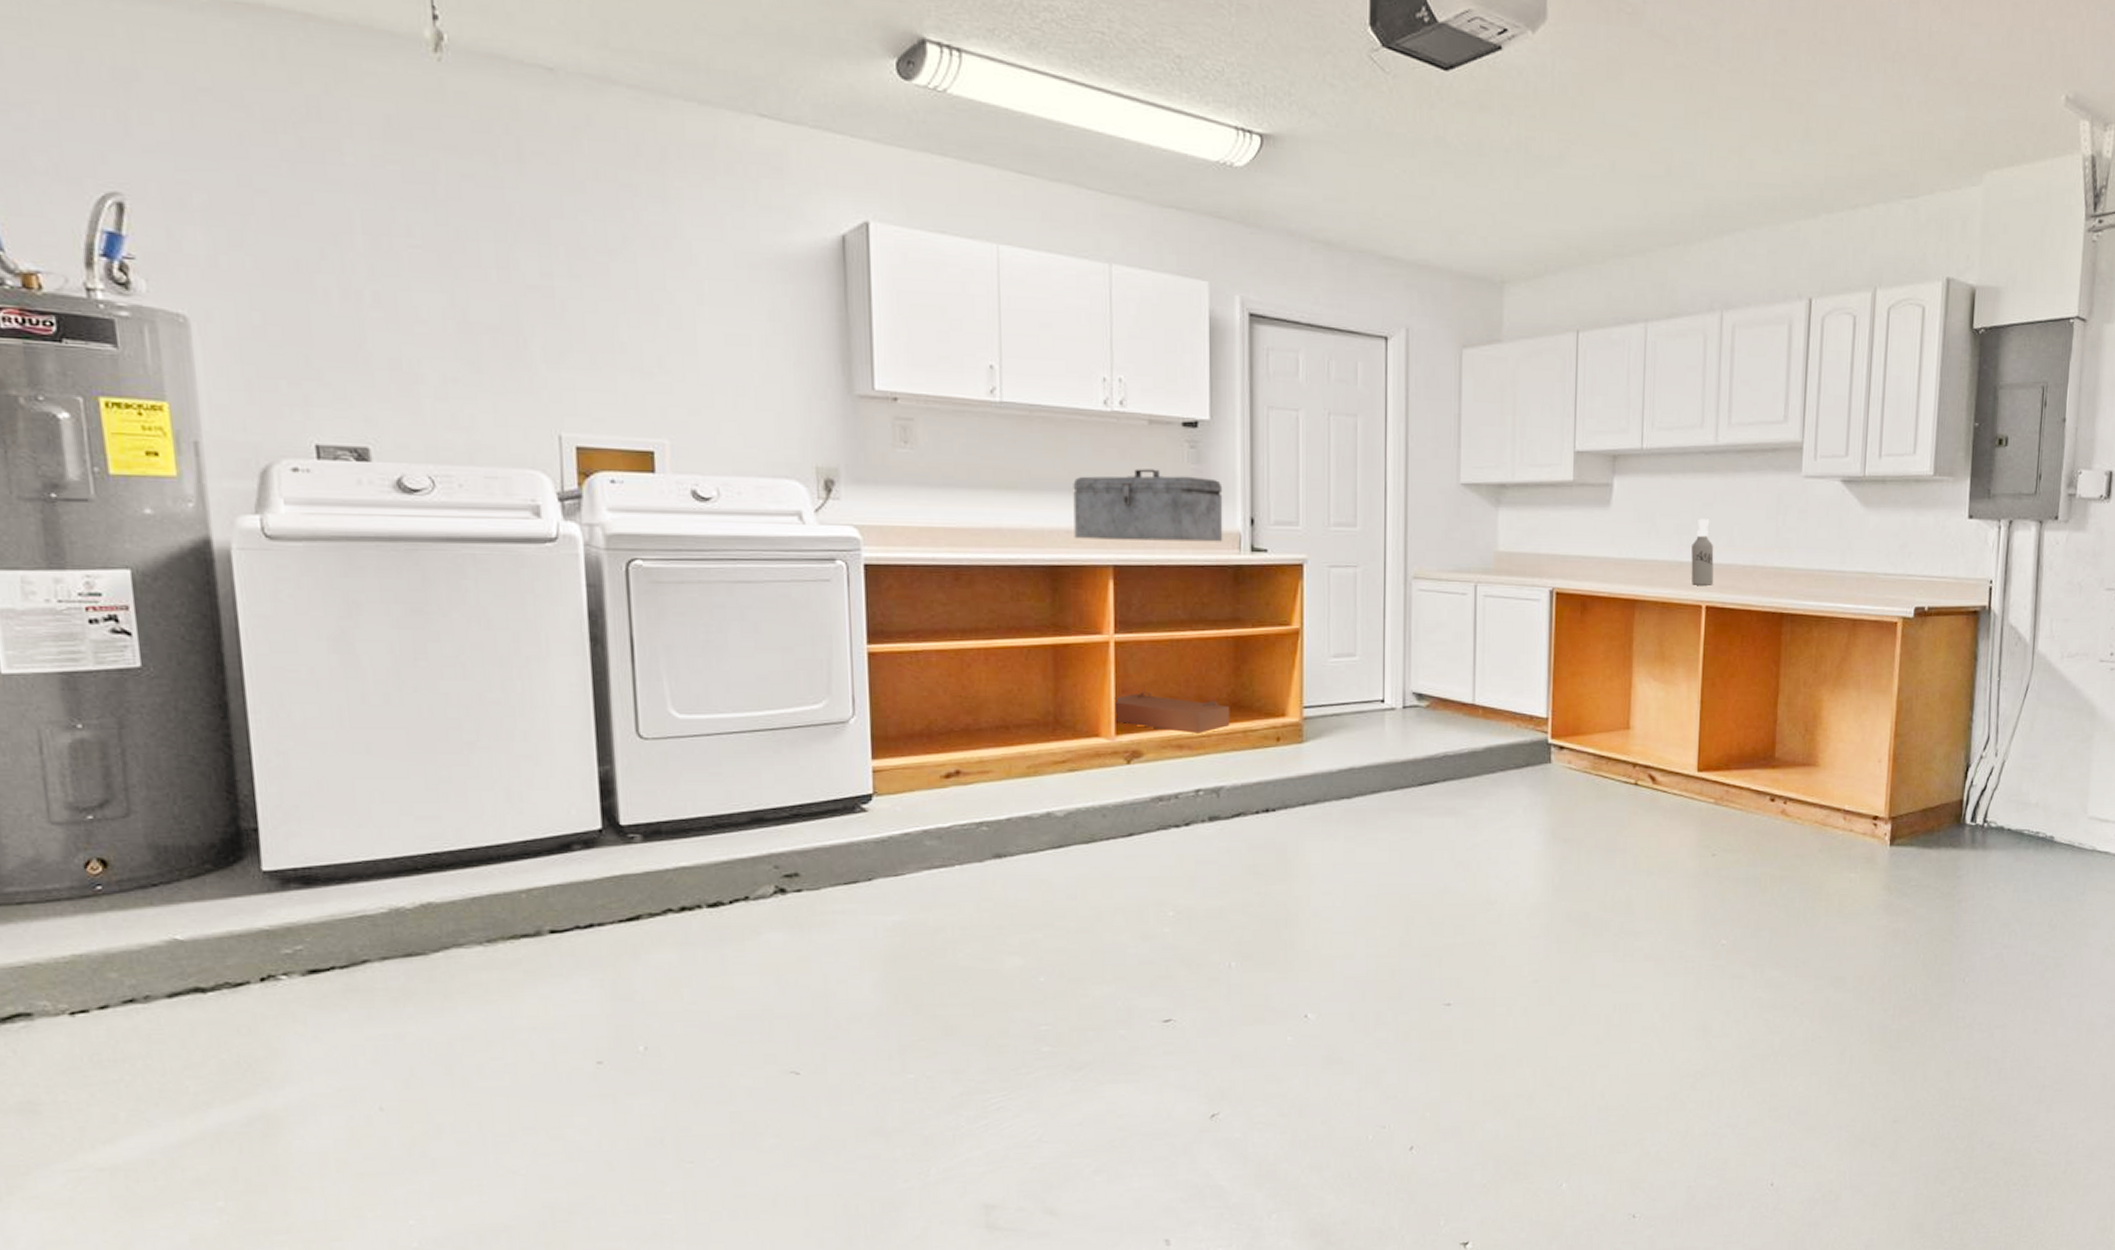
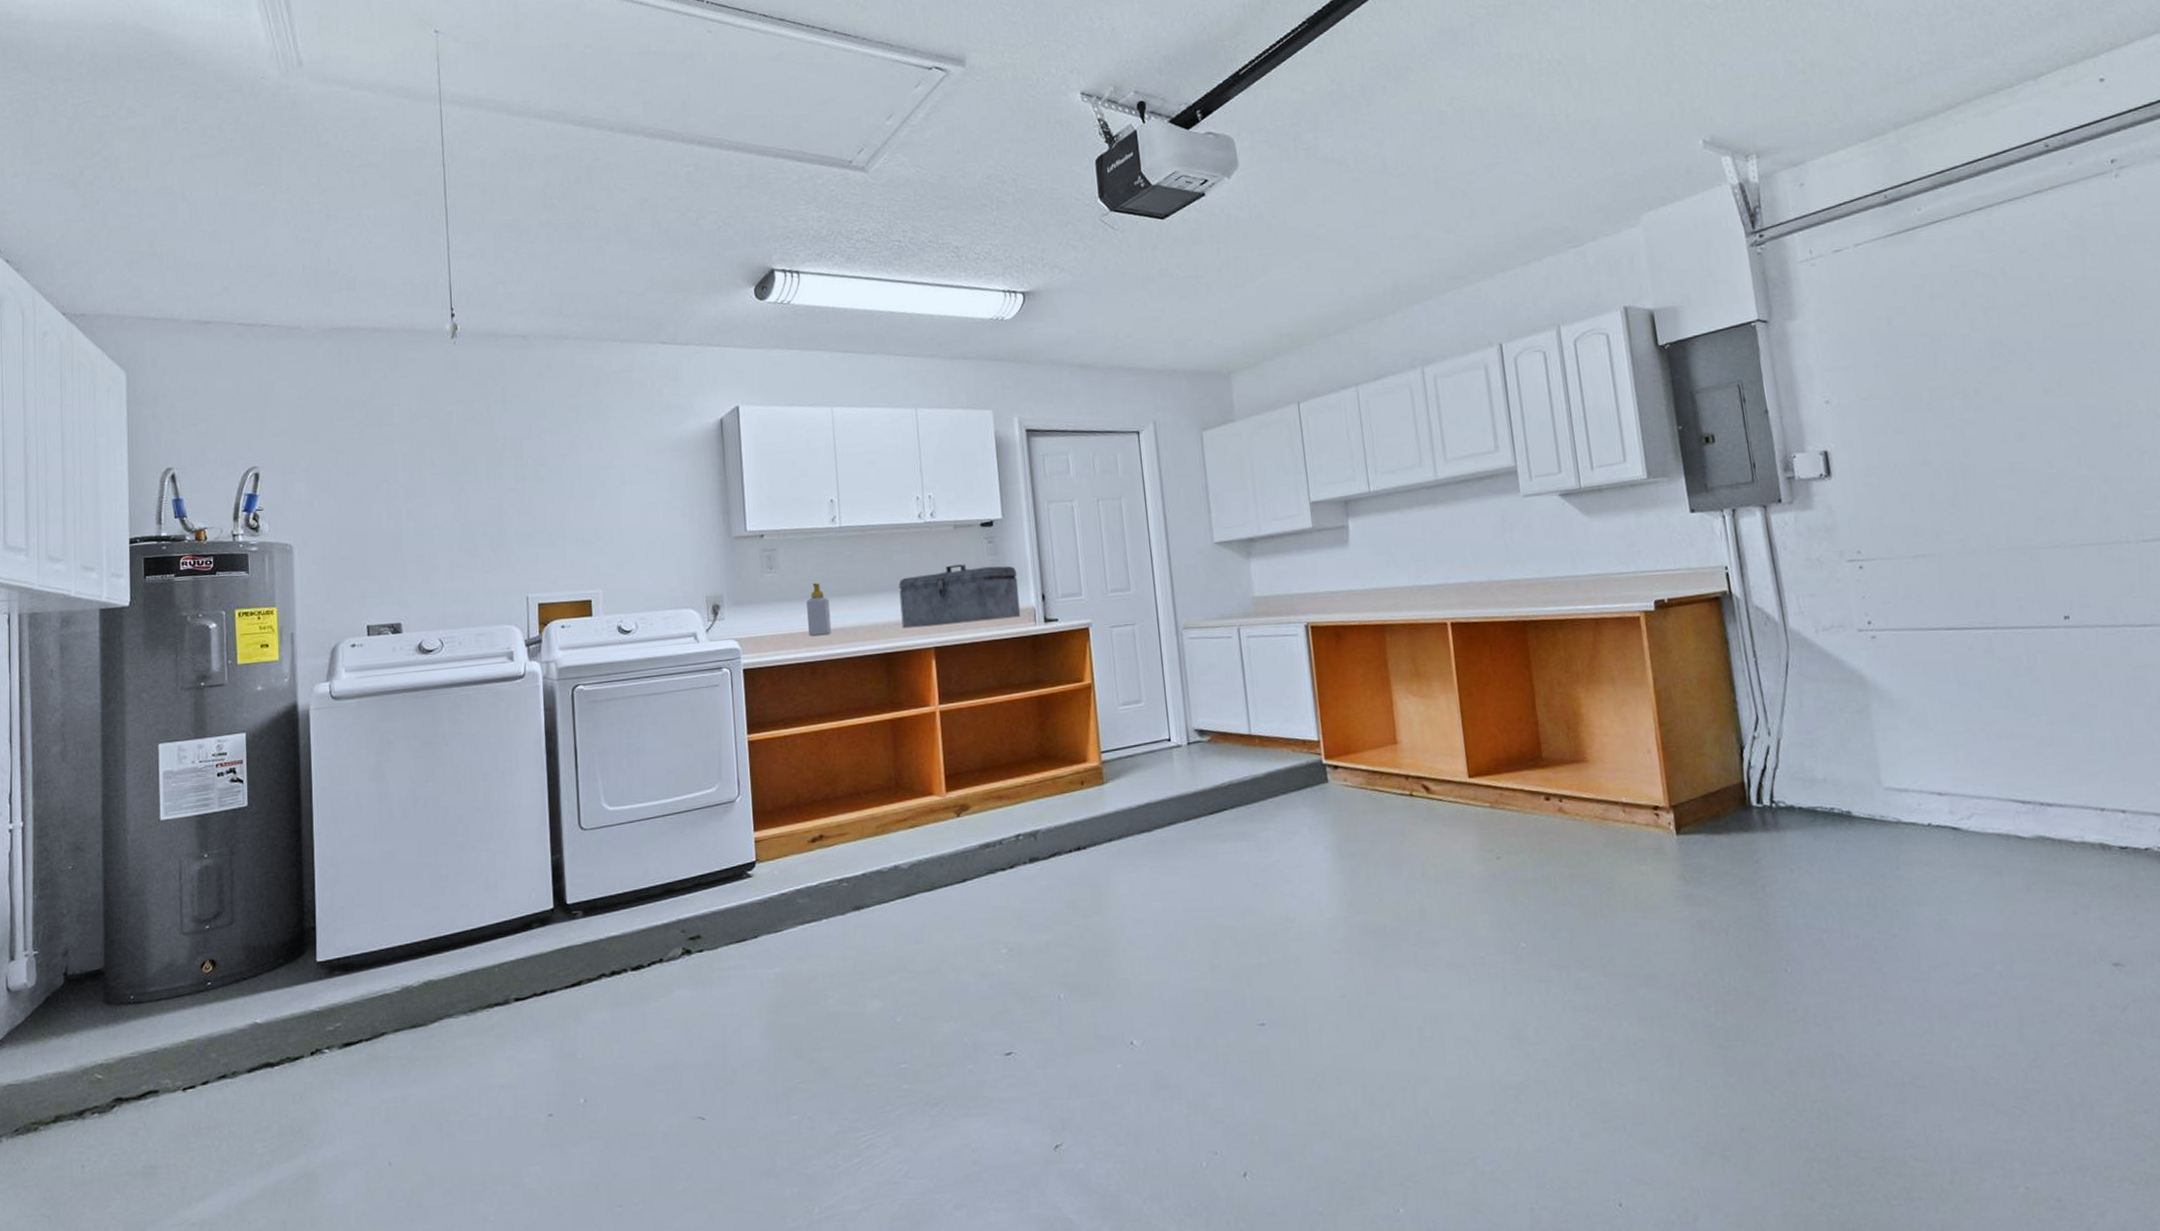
soap bottle: none [951,468,983,535] -> present [806,582,832,637]
storage bin: present [1114,692,1230,734] -> none [943,752,1041,785]
spray bottle: present [1691,519,1714,585] -> none [1428,545,1454,605]

